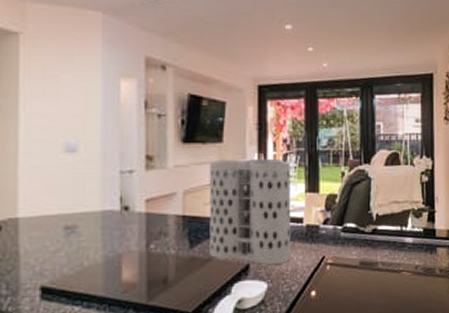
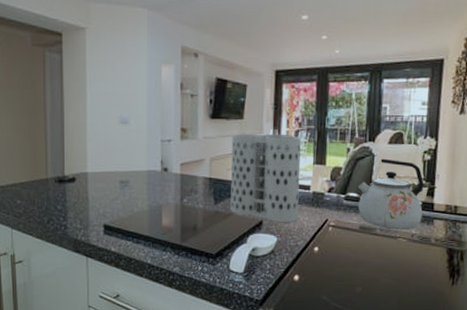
kettle: none [355,182,425,263] -> present [358,158,424,230]

